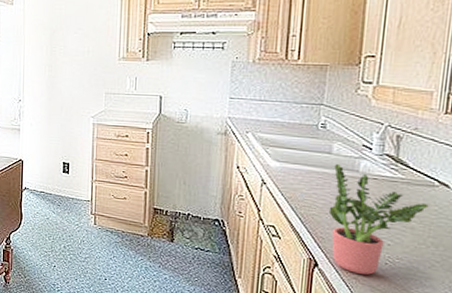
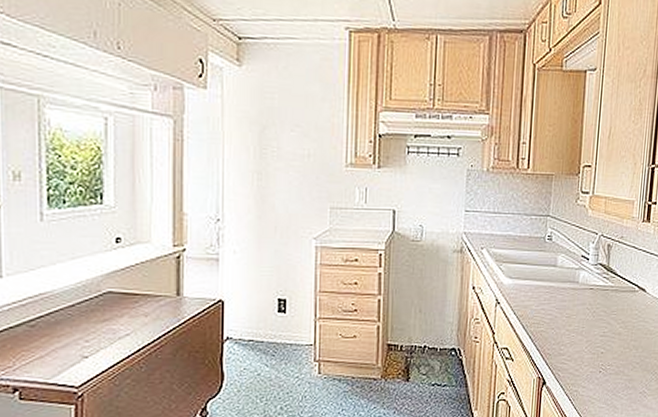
potted plant: present [328,163,429,276] -> none [554,276,631,387]

